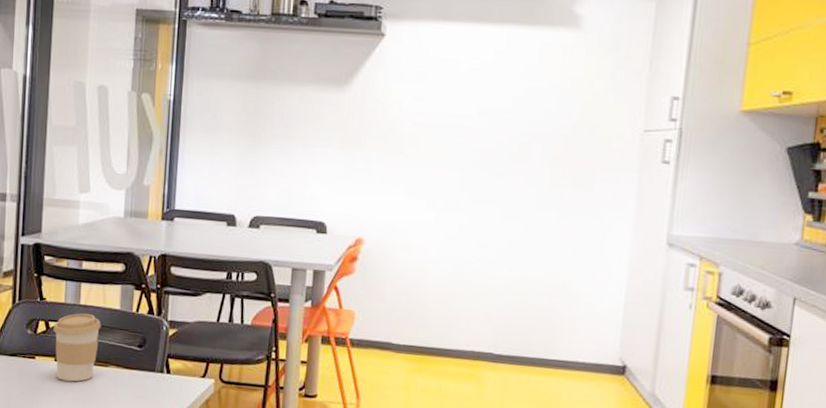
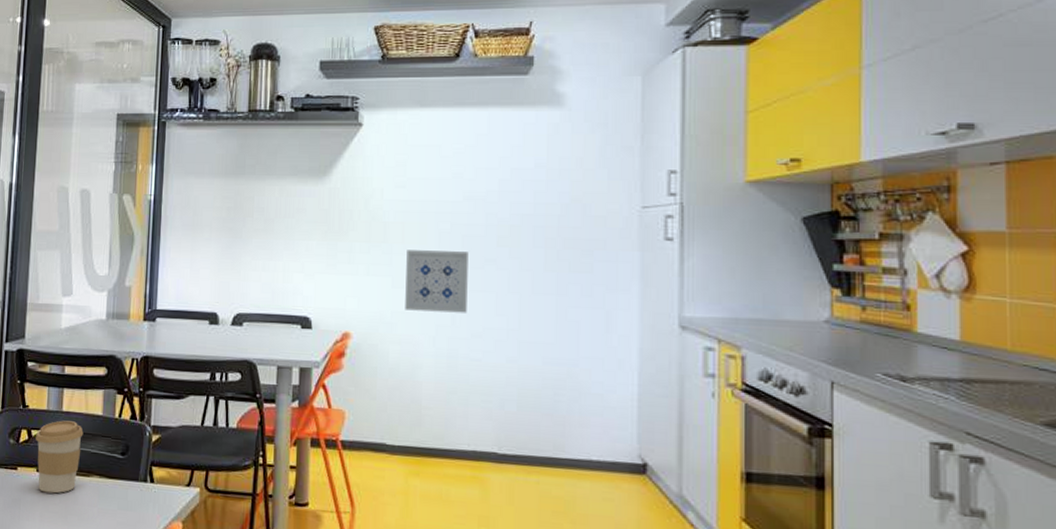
wall art: none [416,161,480,224] -> present [405,250,469,313]

